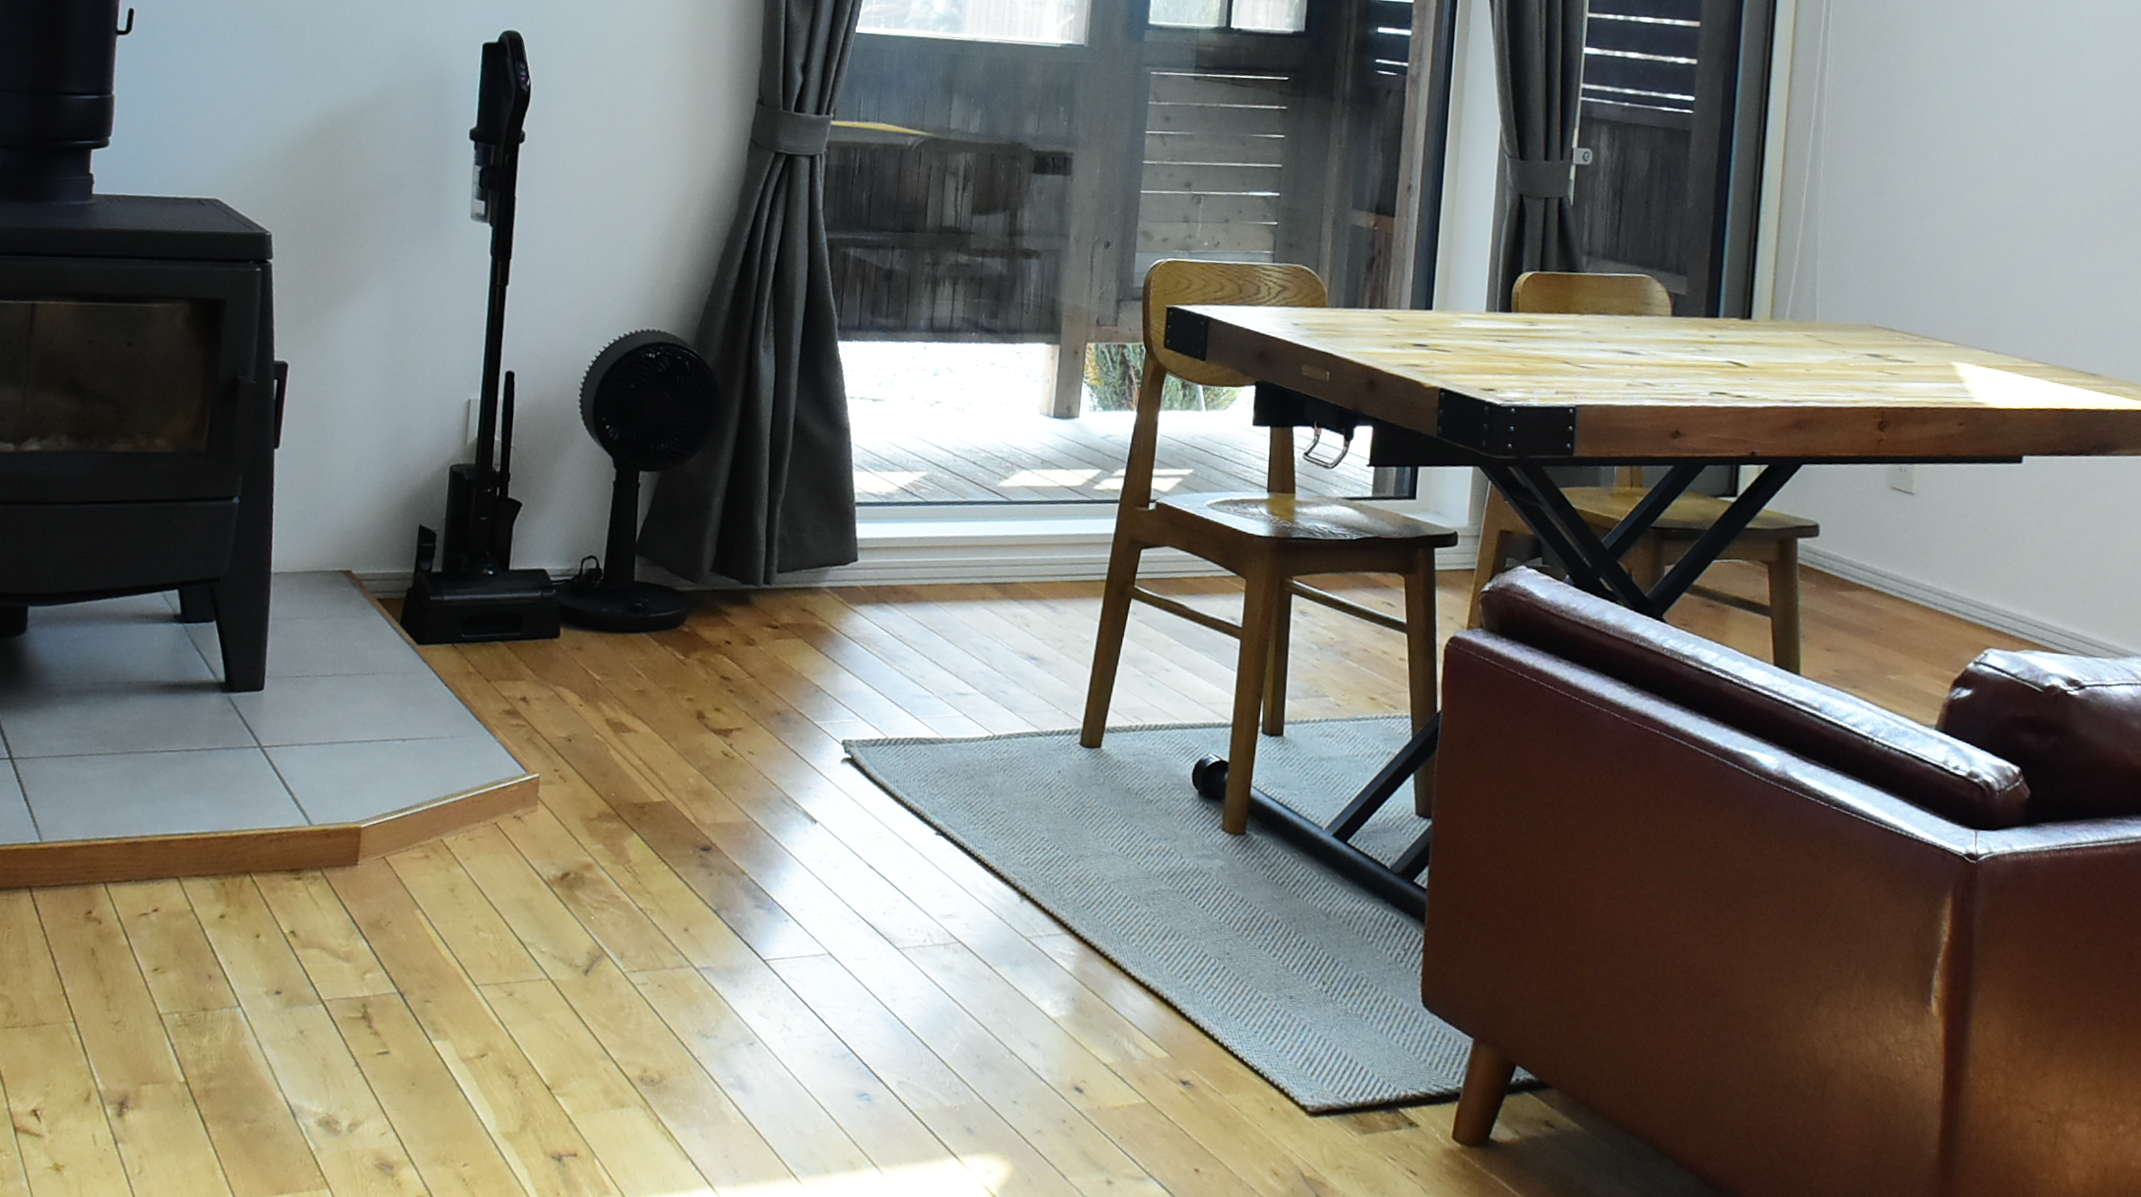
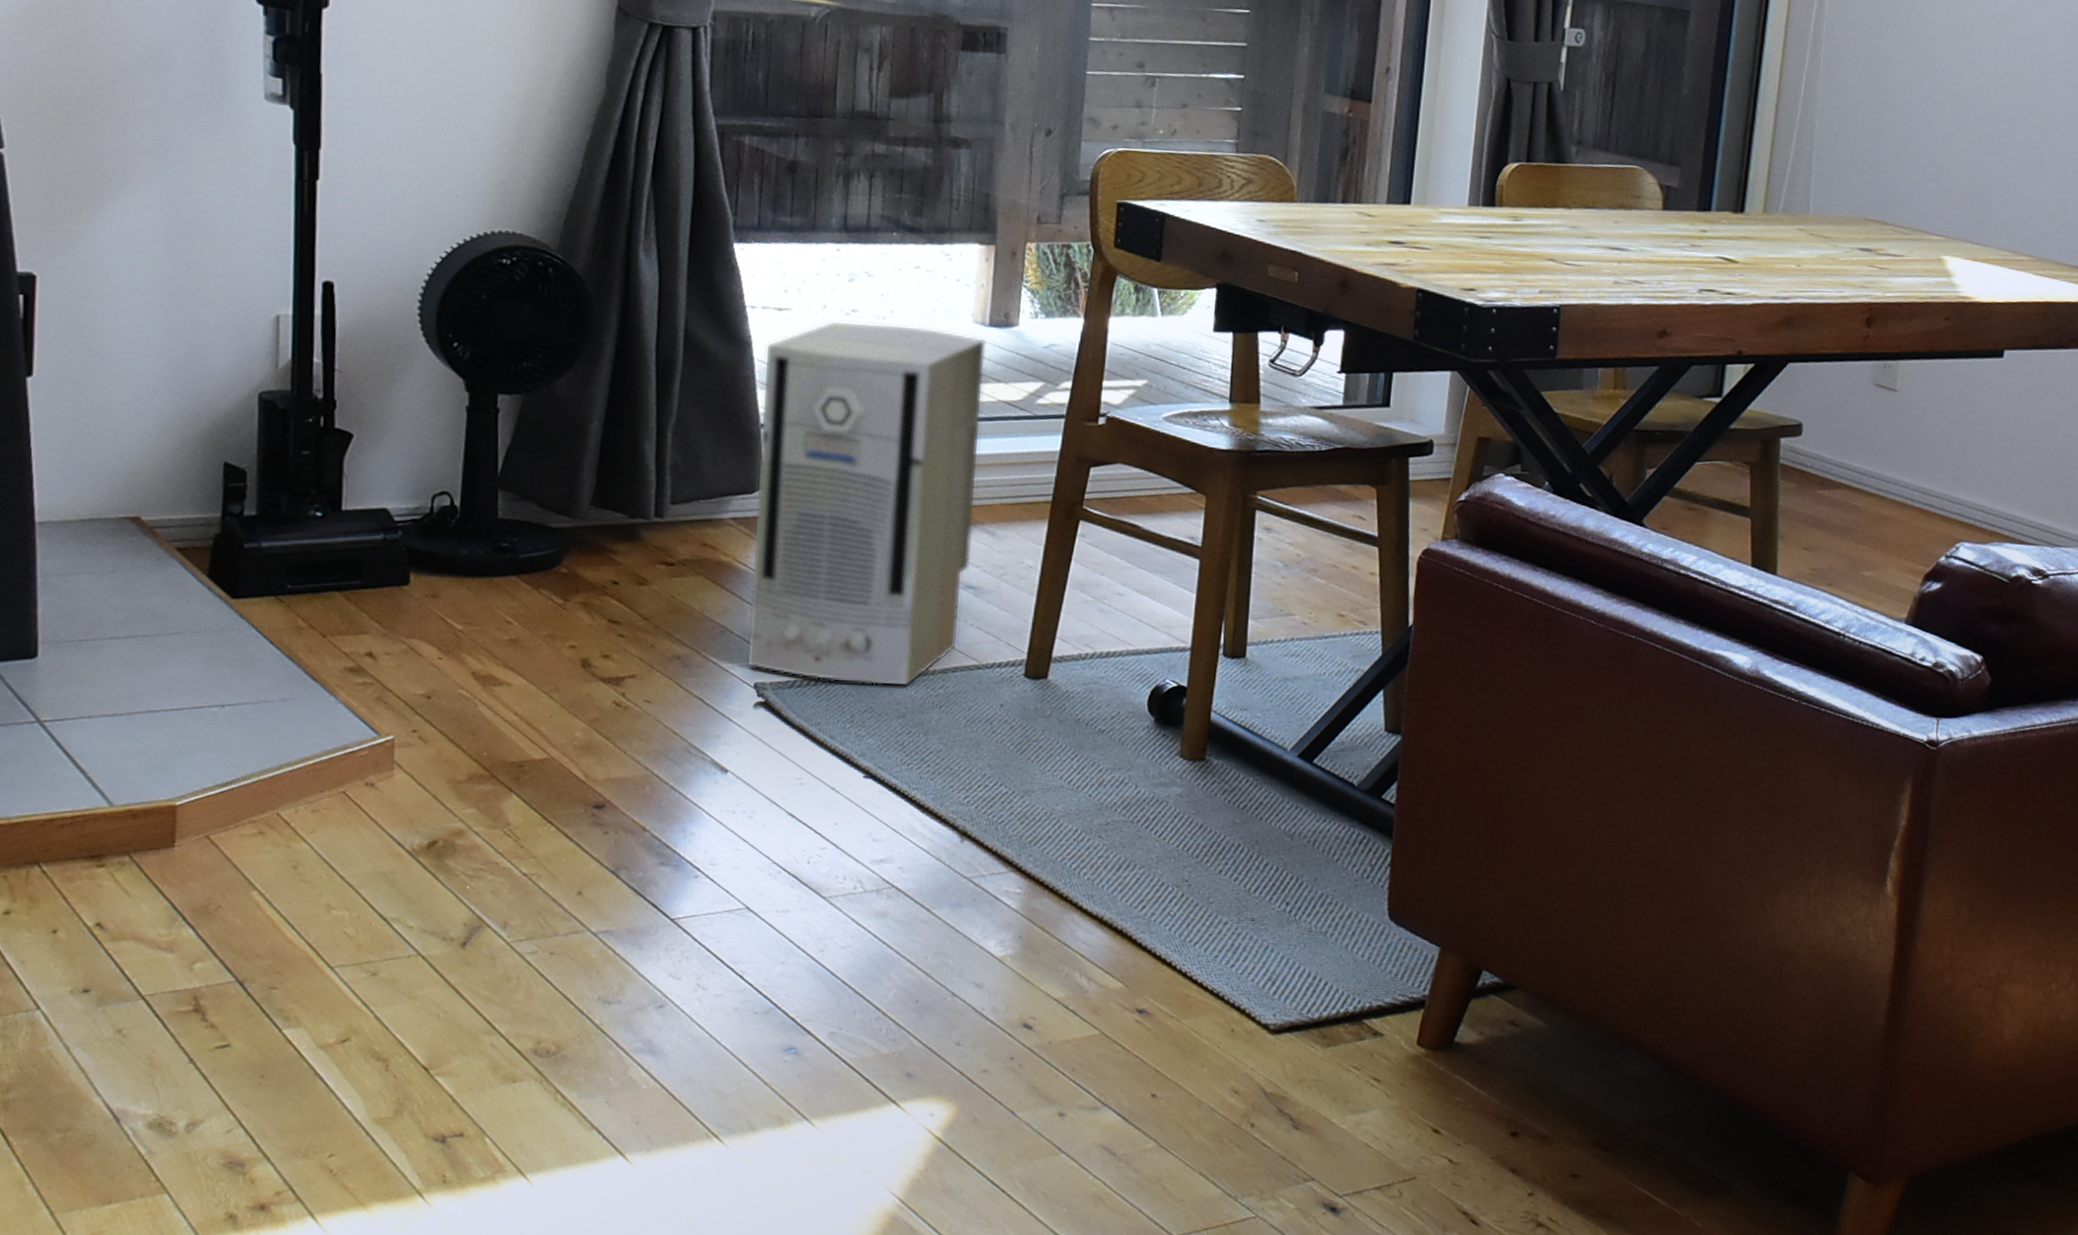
air purifier: none [837,411,1051,749] -> present [748,321,987,686]

